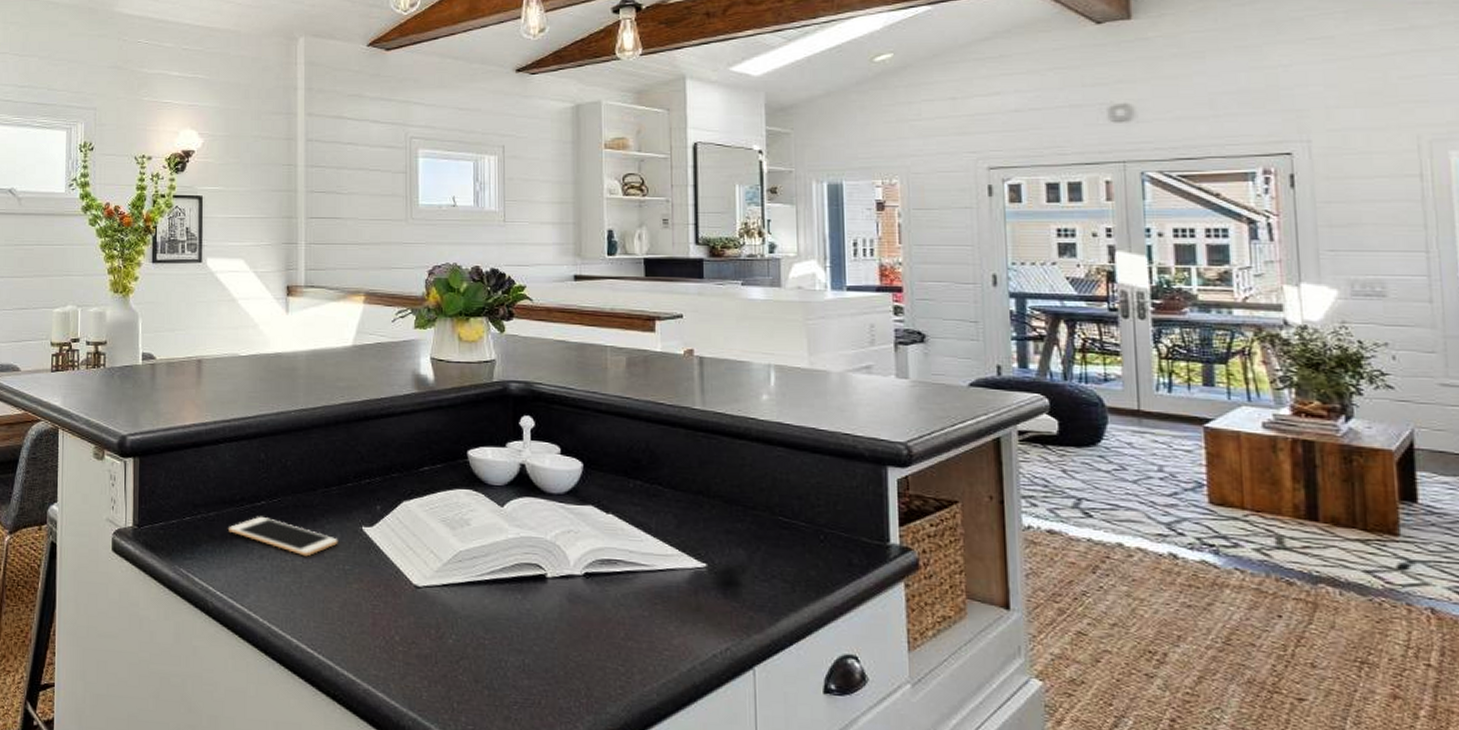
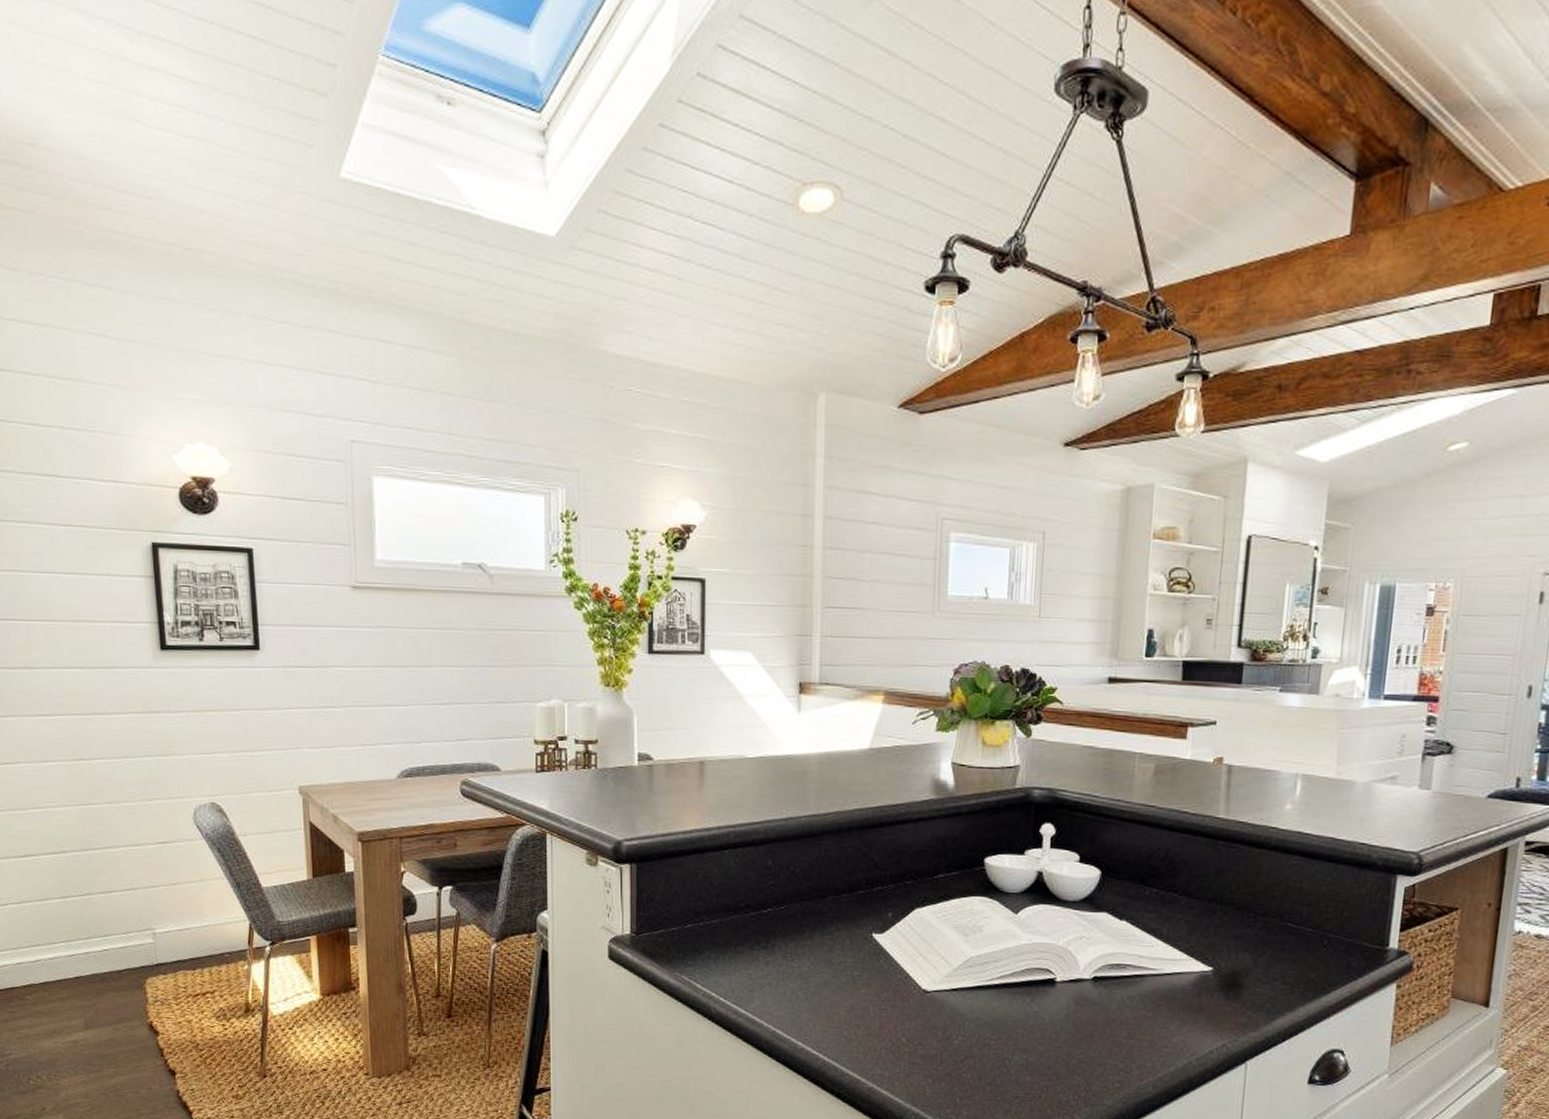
cell phone: present [228,516,338,557] -> none [733,923,847,963]

